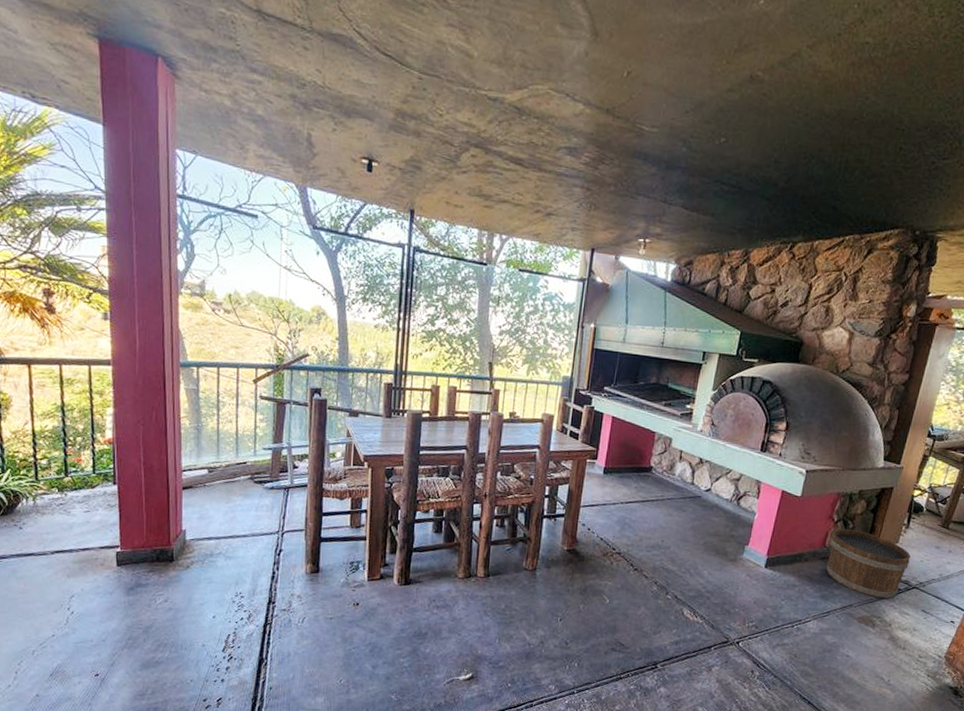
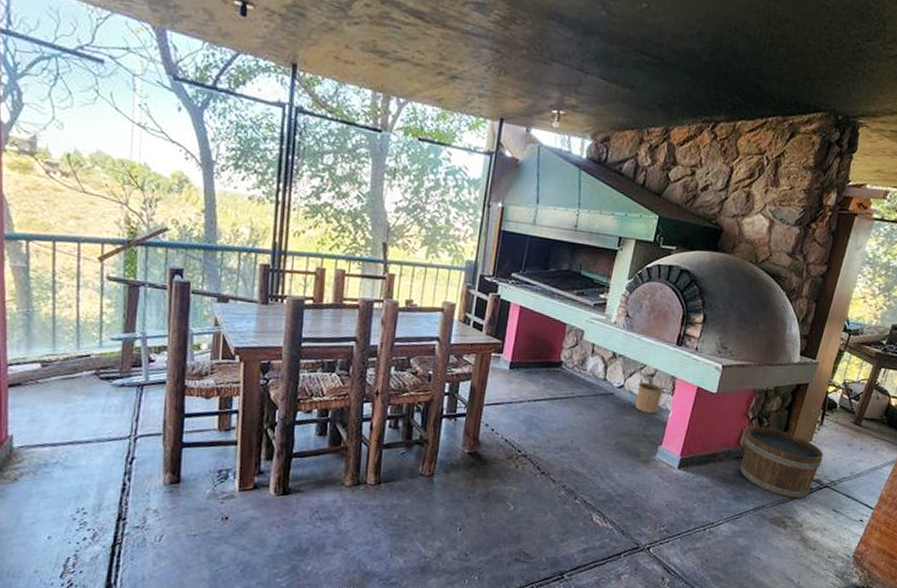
bucket: none [722,475,749,516] -> present [635,371,664,414]

